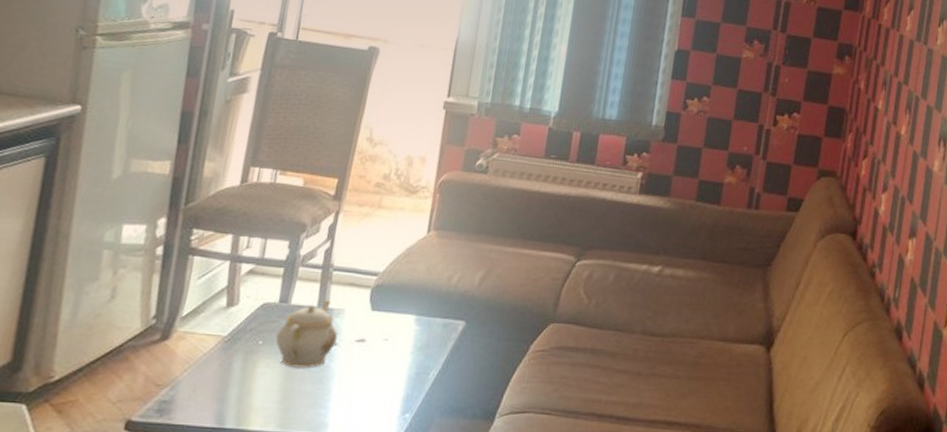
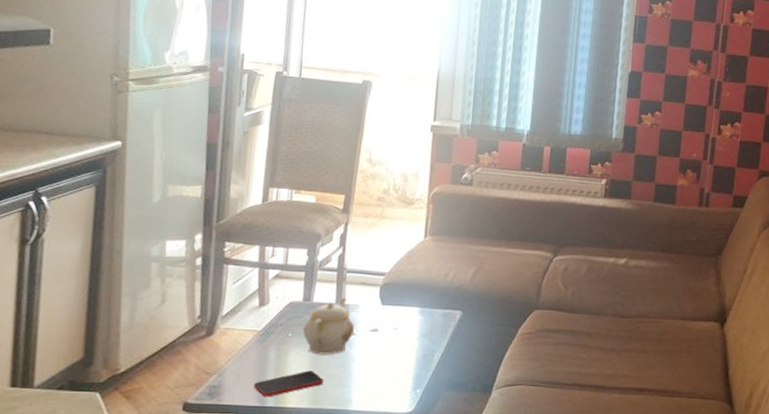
smartphone: none [212,386,297,417] -> present [254,371,324,397]

